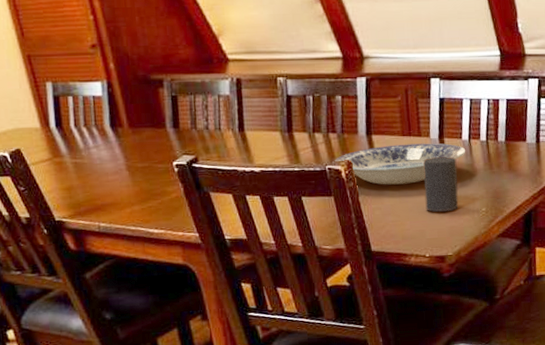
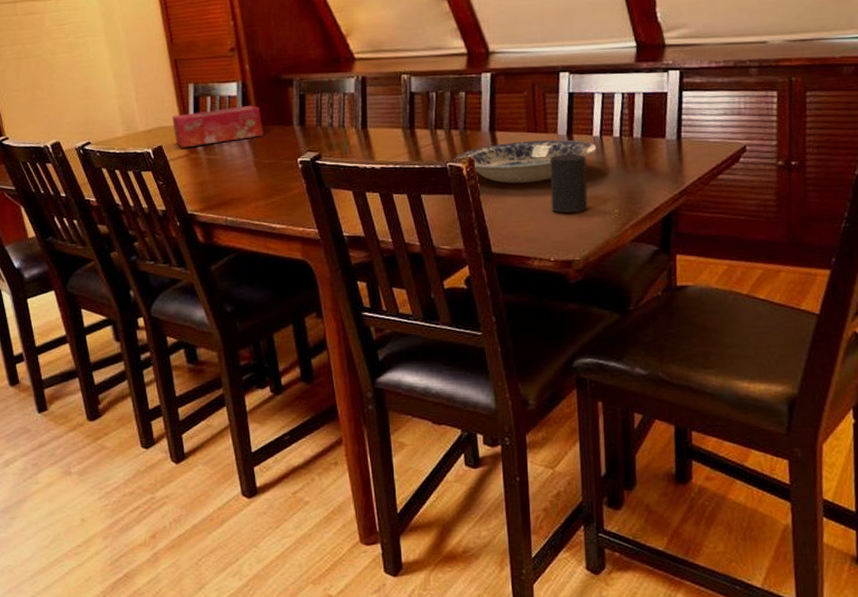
tissue box: none [29,106,135,152] -> present [171,105,263,148]

